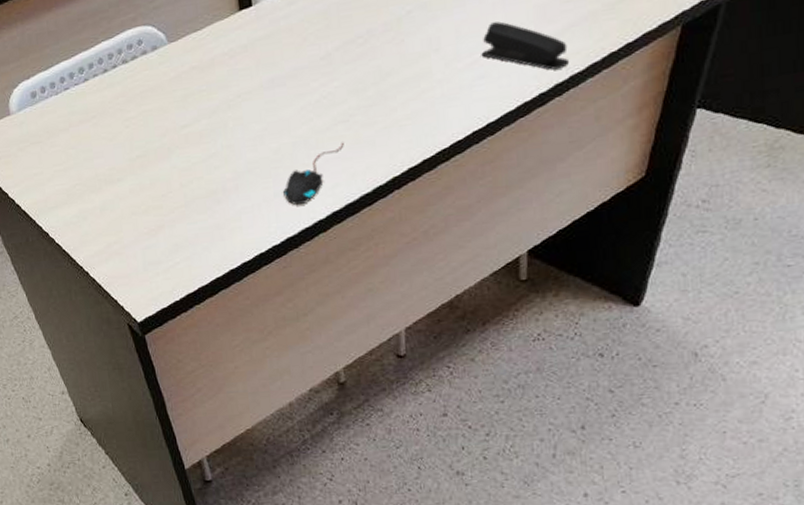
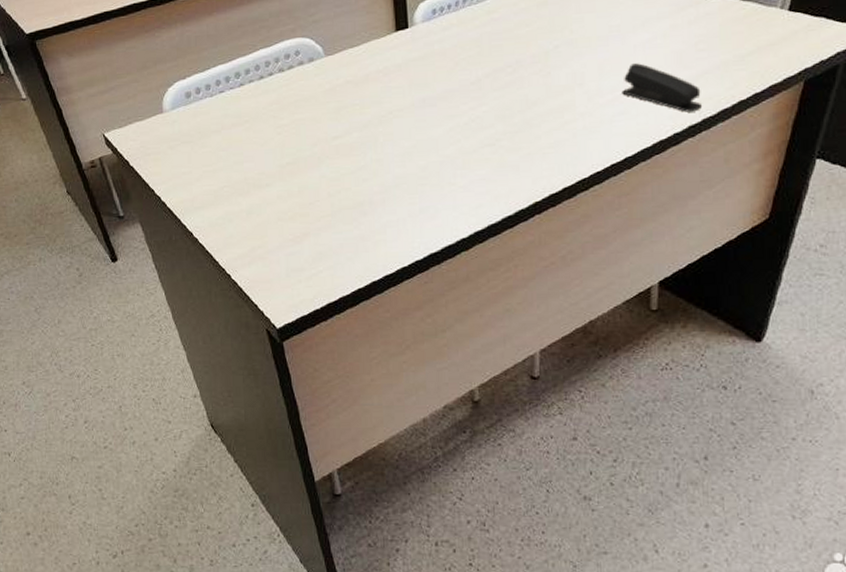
mouse: present [282,142,344,205] -> none [427,165,489,222]

